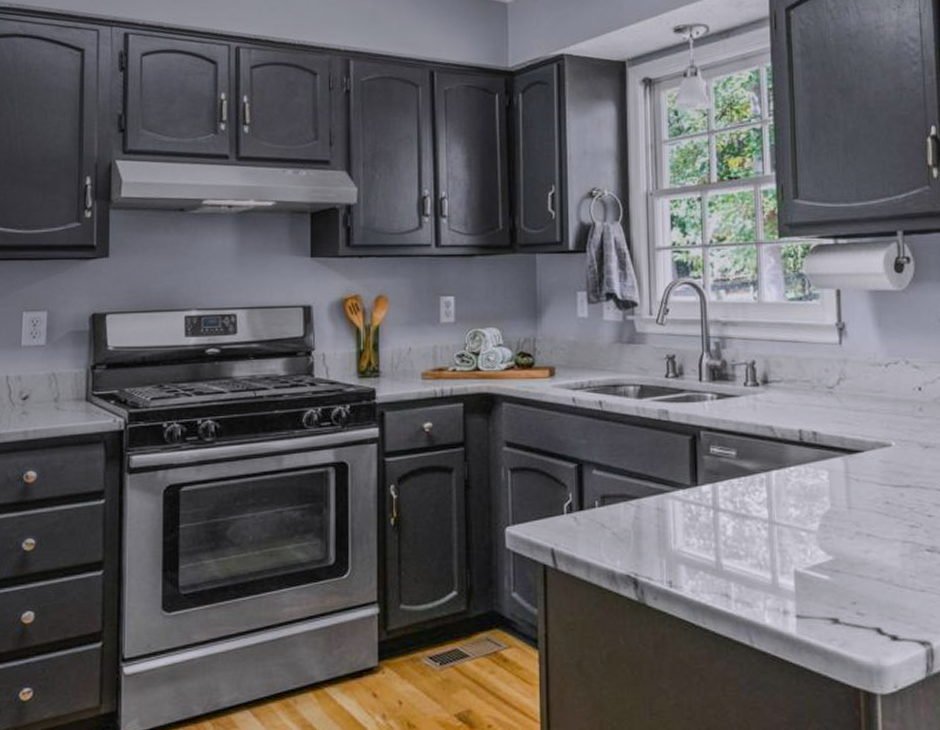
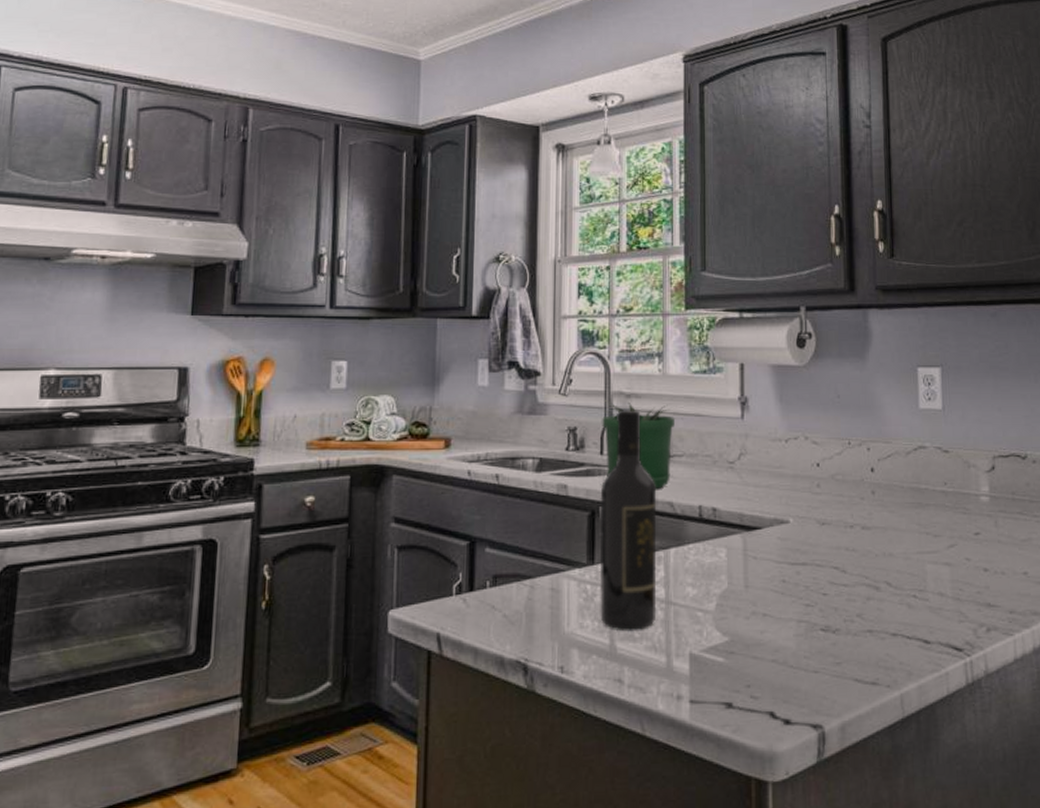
planter: none [695,328,781,414] -> present [598,400,684,489]
wine bottle: none [701,337,761,548] -> present [599,410,657,630]

